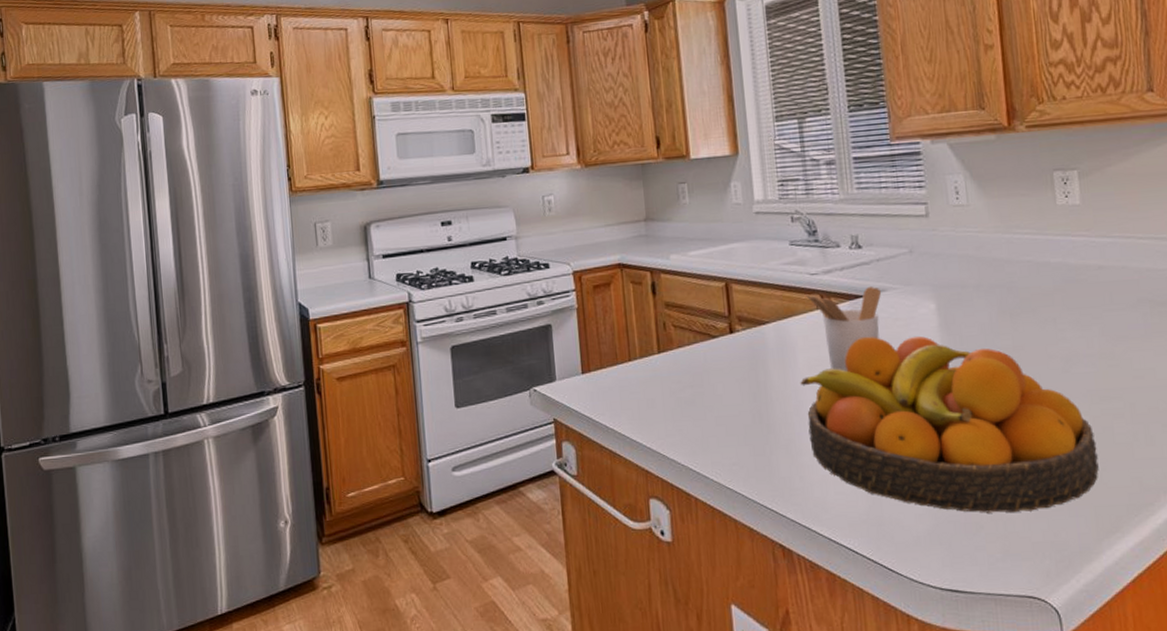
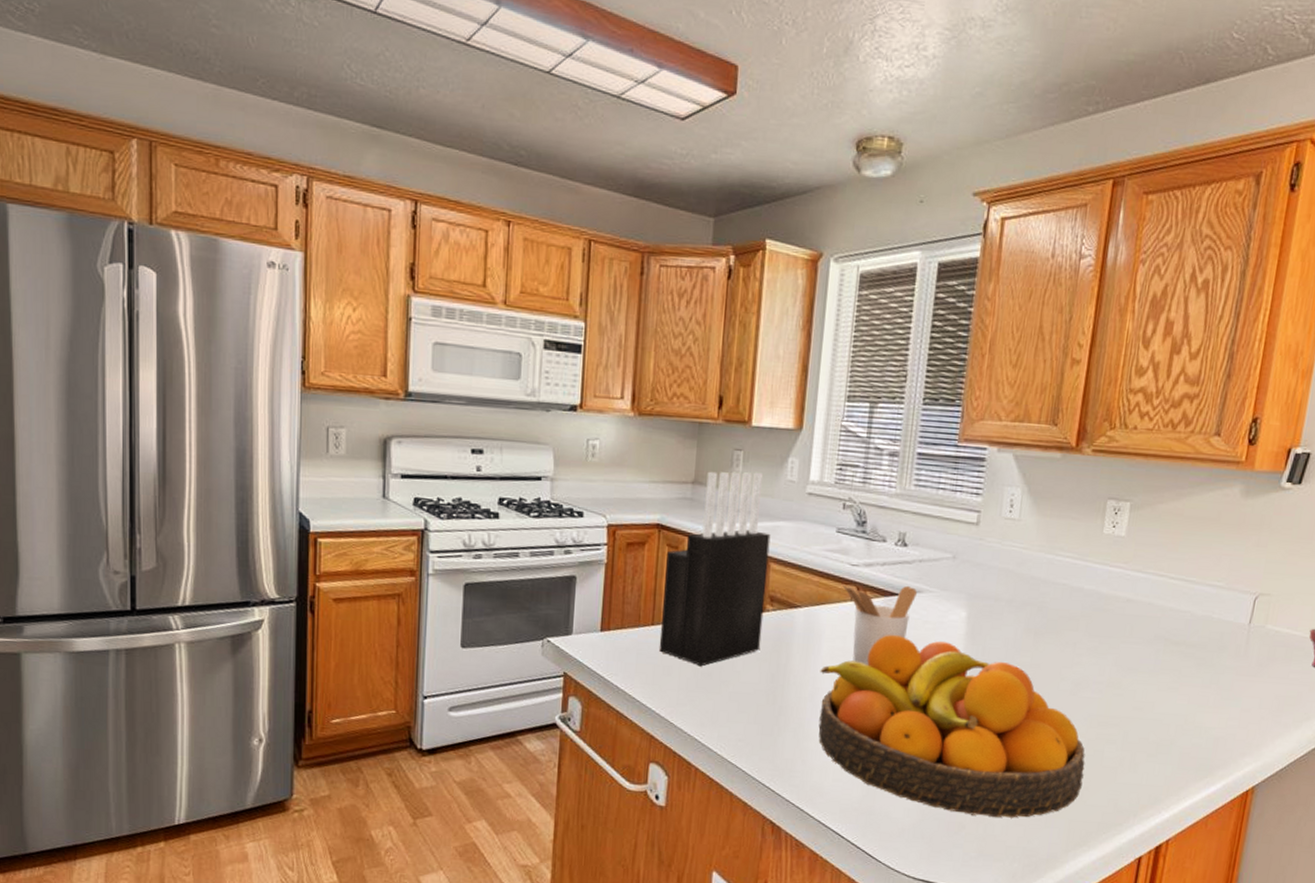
knife block: none [632,200,737,395] -> present [658,471,771,667]

